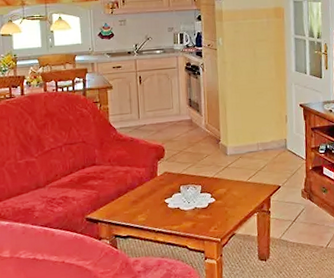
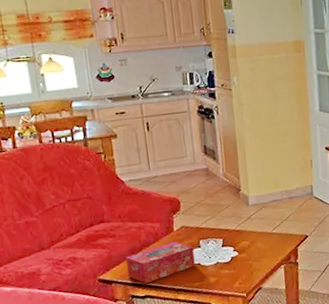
tissue box: none [112,186,175,224] -> present [125,241,195,283]

